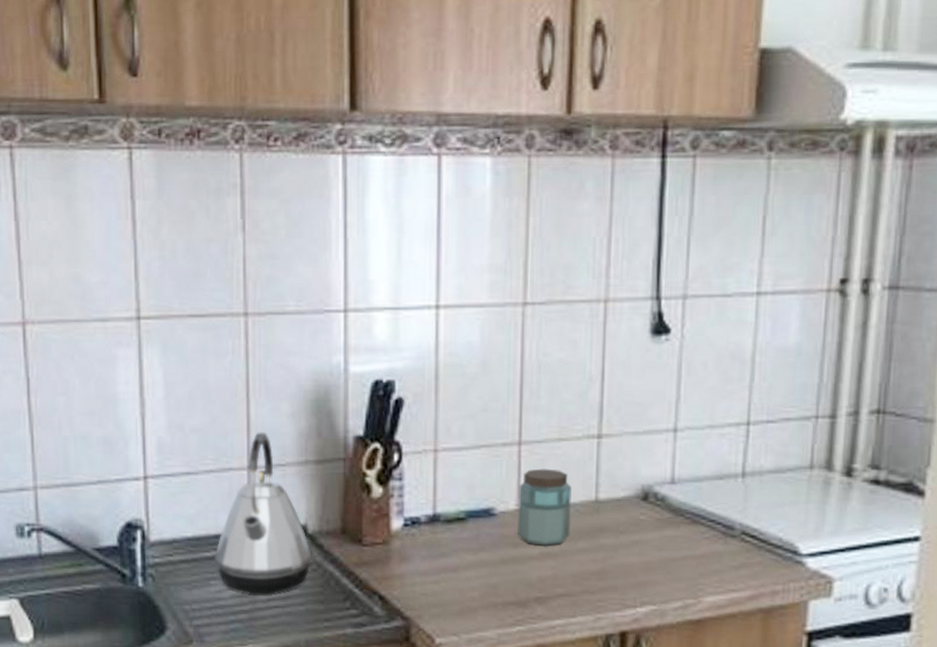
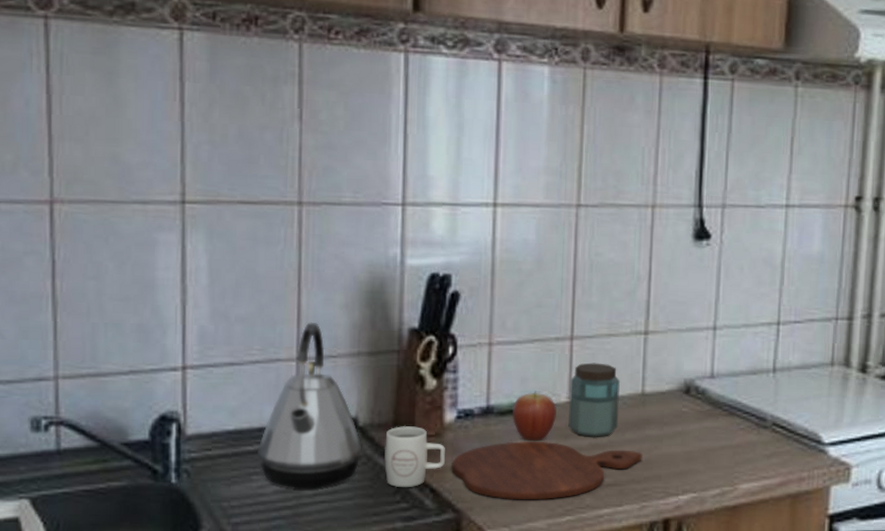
mug: none [333,534,394,595] -> present [384,426,446,488]
cutting board: none [399,549,597,609] -> present [451,441,643,500]
fruit: none [459,498,505,549] -> present [511,391,557,441]

